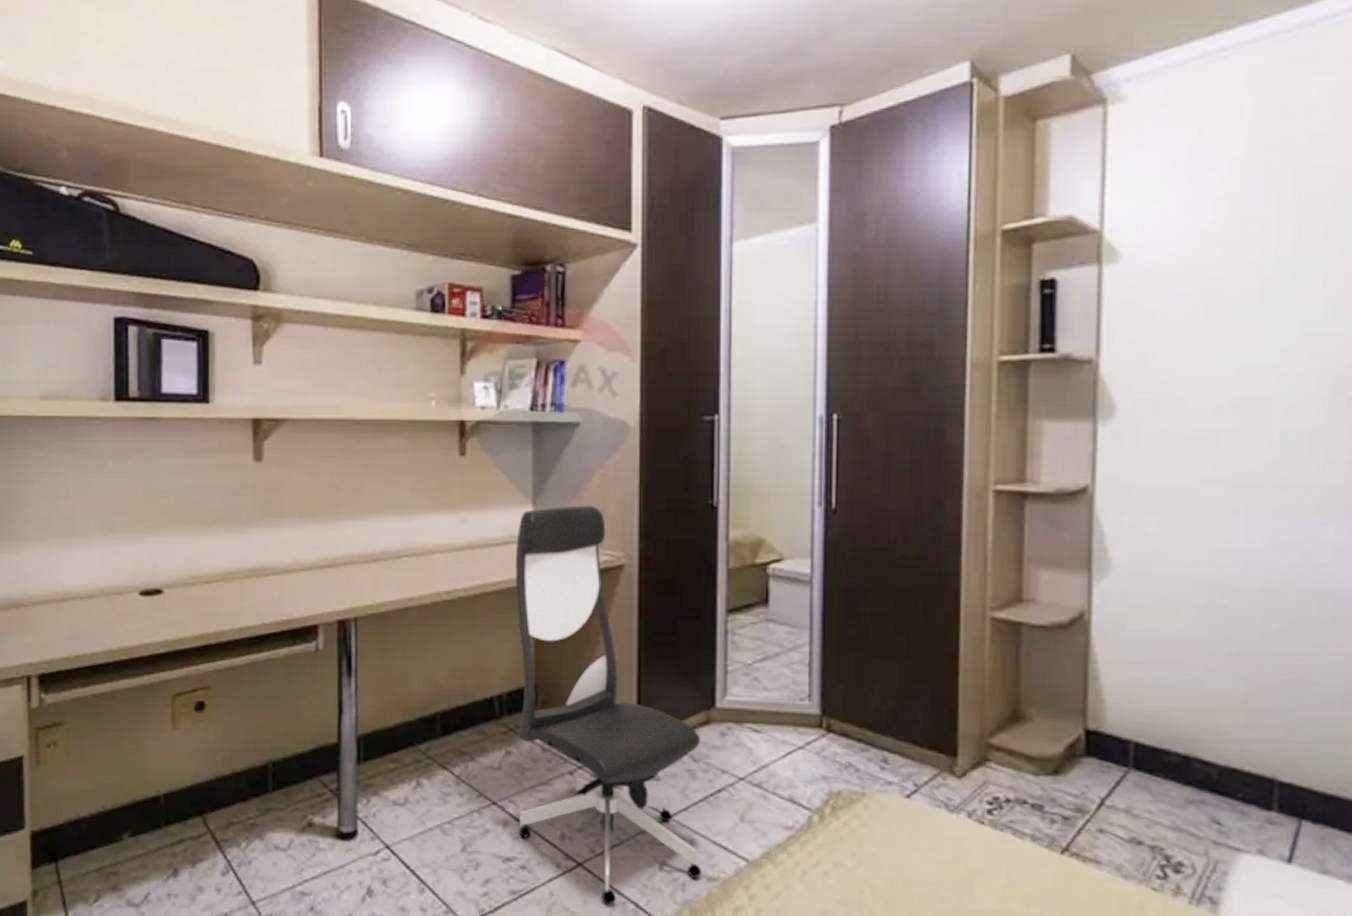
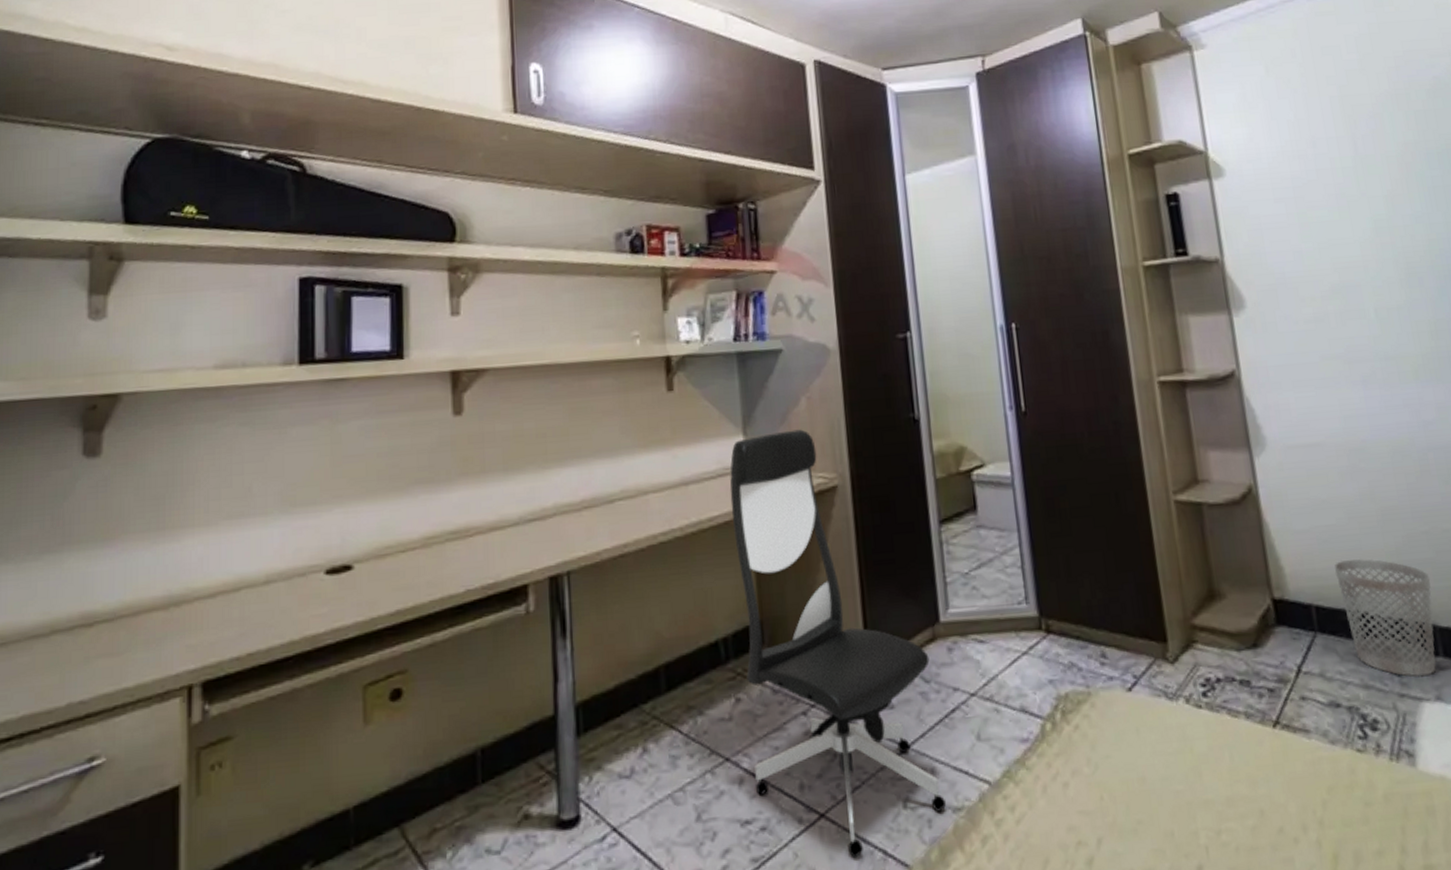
wastebasket: none [1165,700,1281,829] -> present [1334,559,1436,677]

